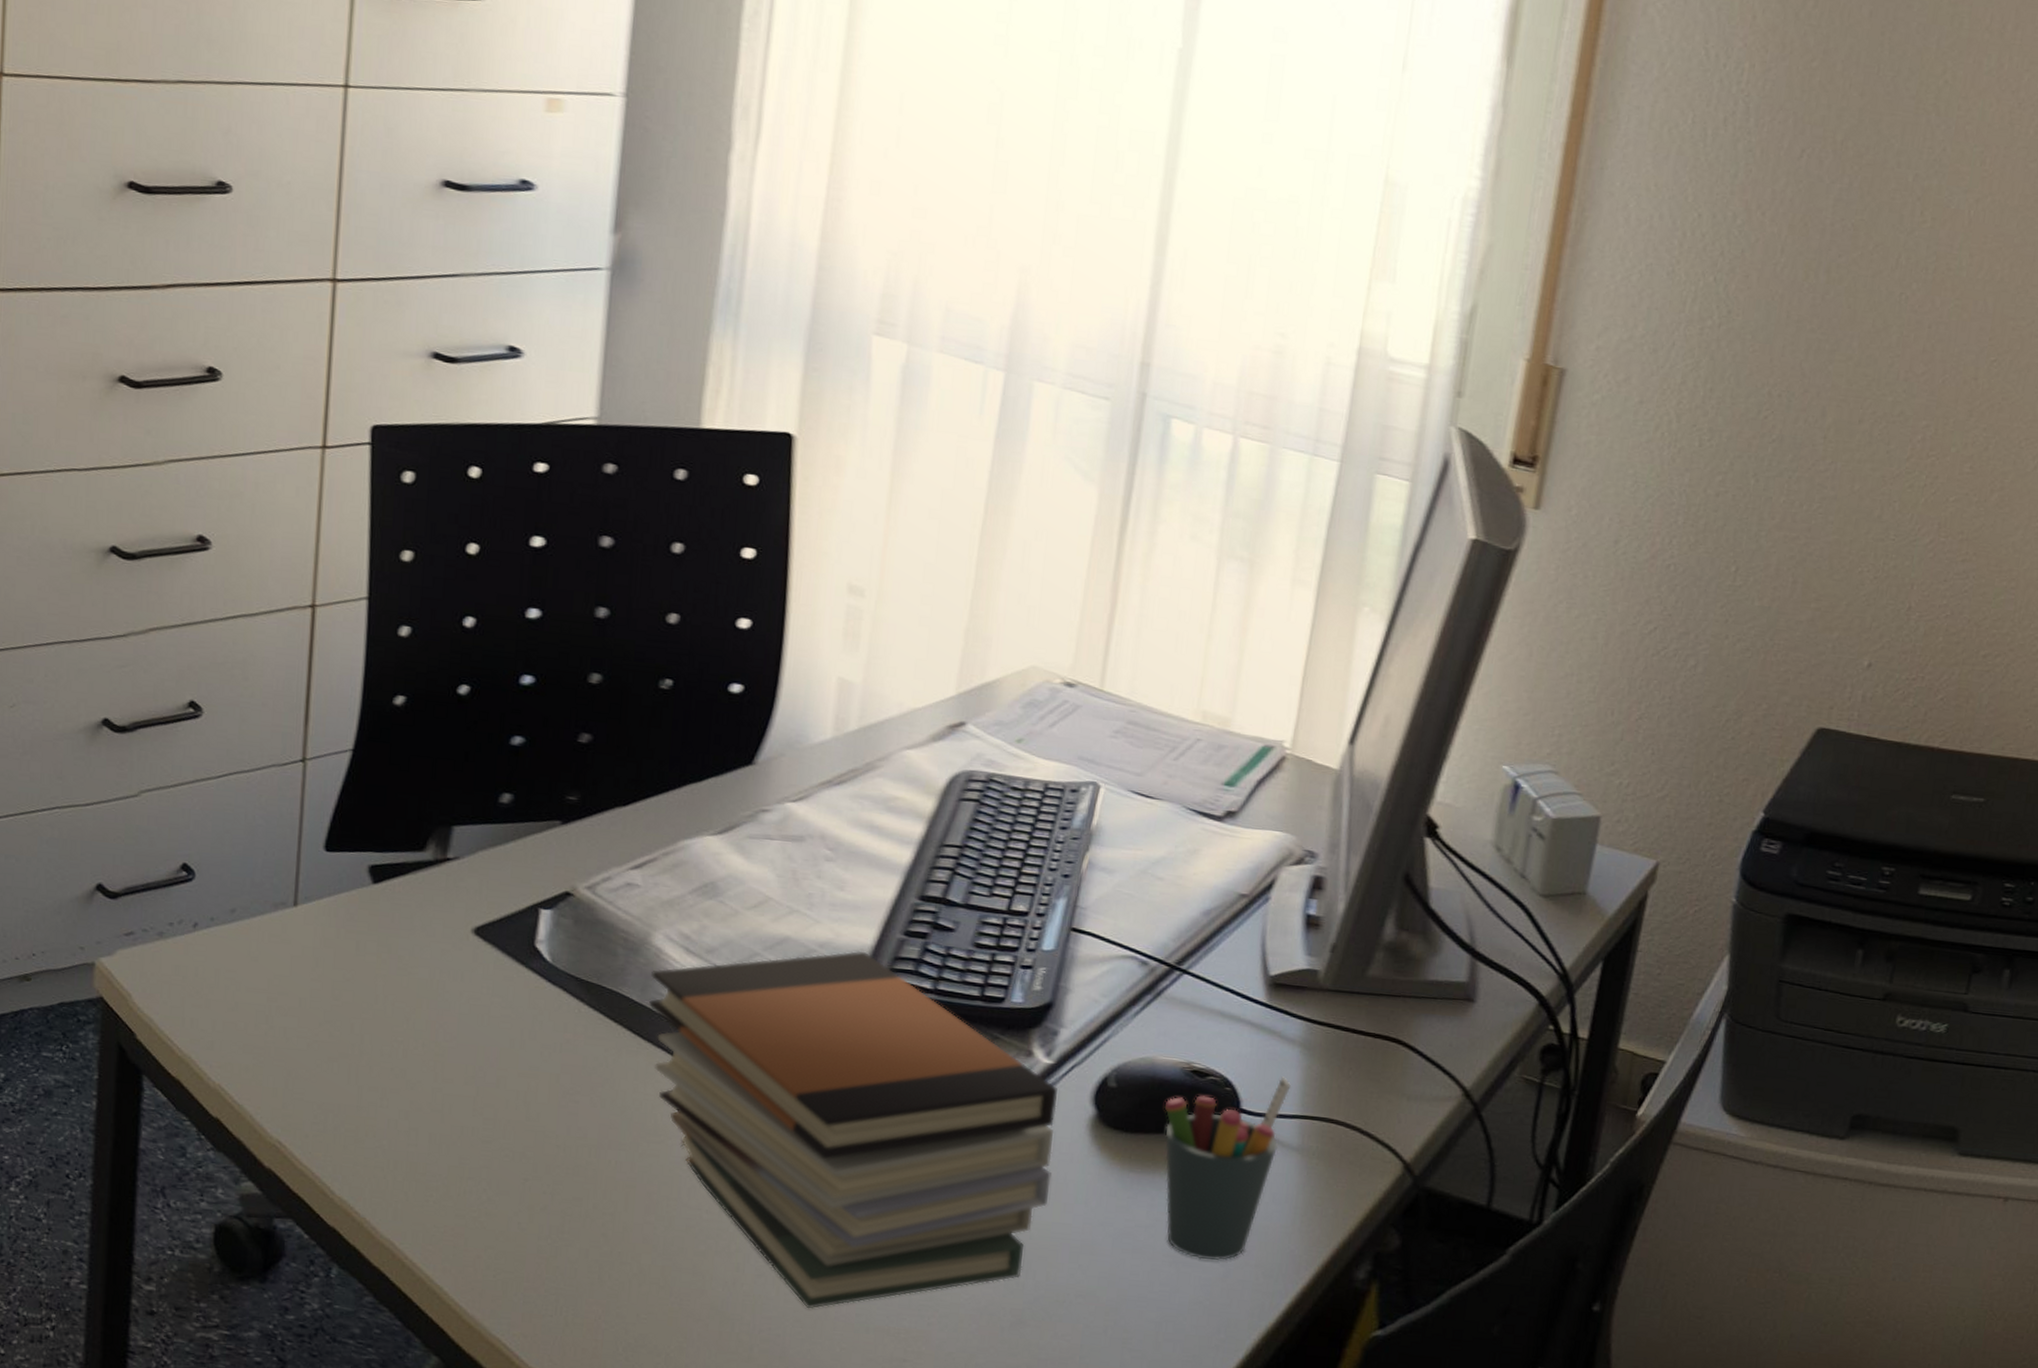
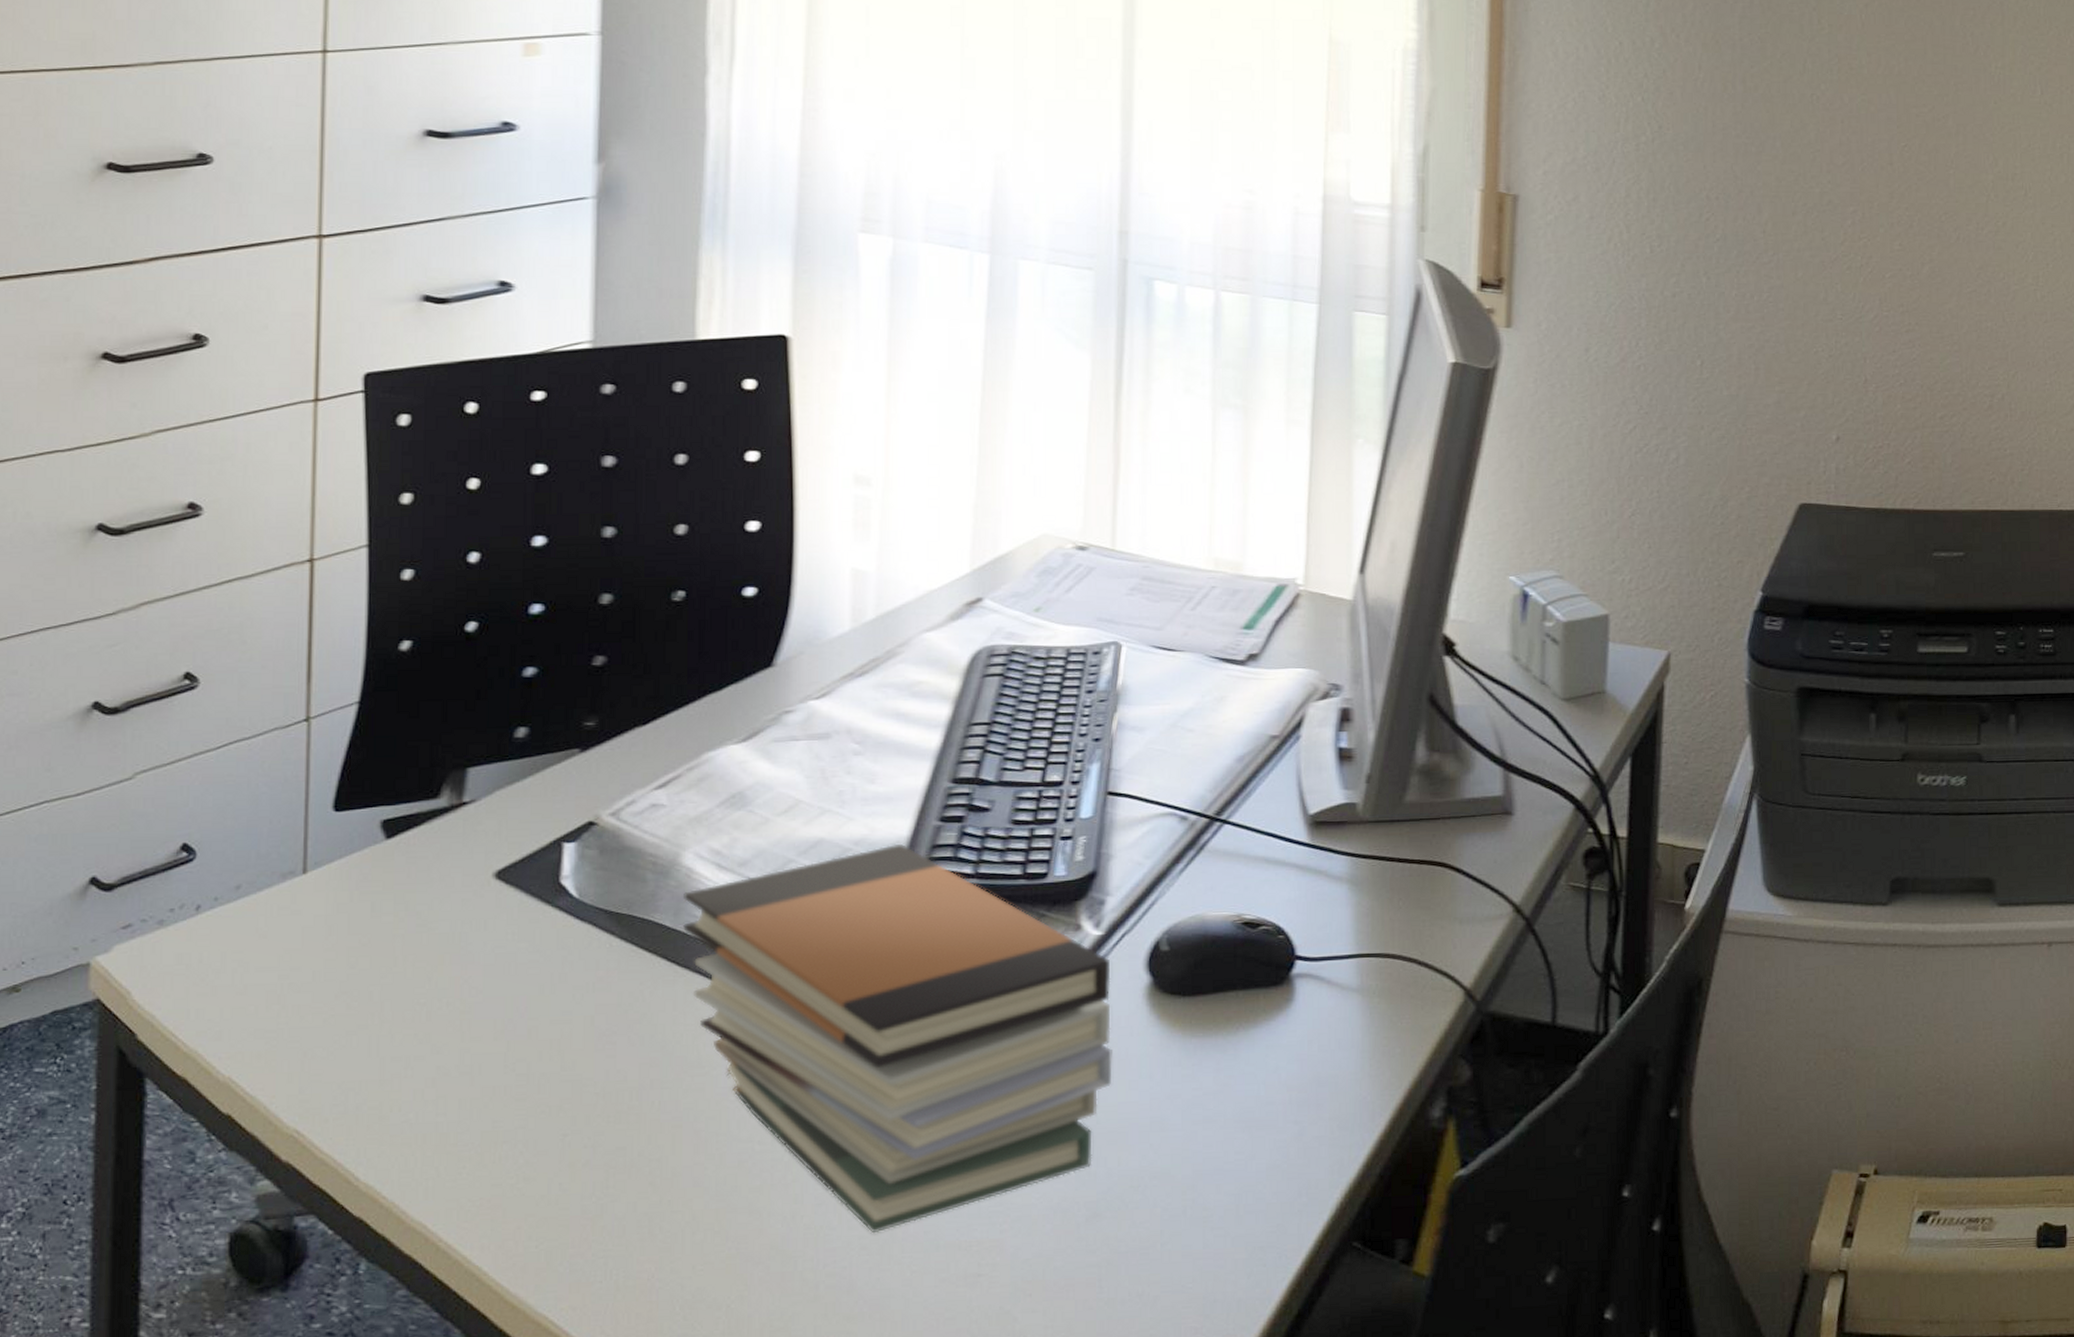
pen holder: present [1165,1076,1292,1261] -> none [1219,916,1344,1120]

